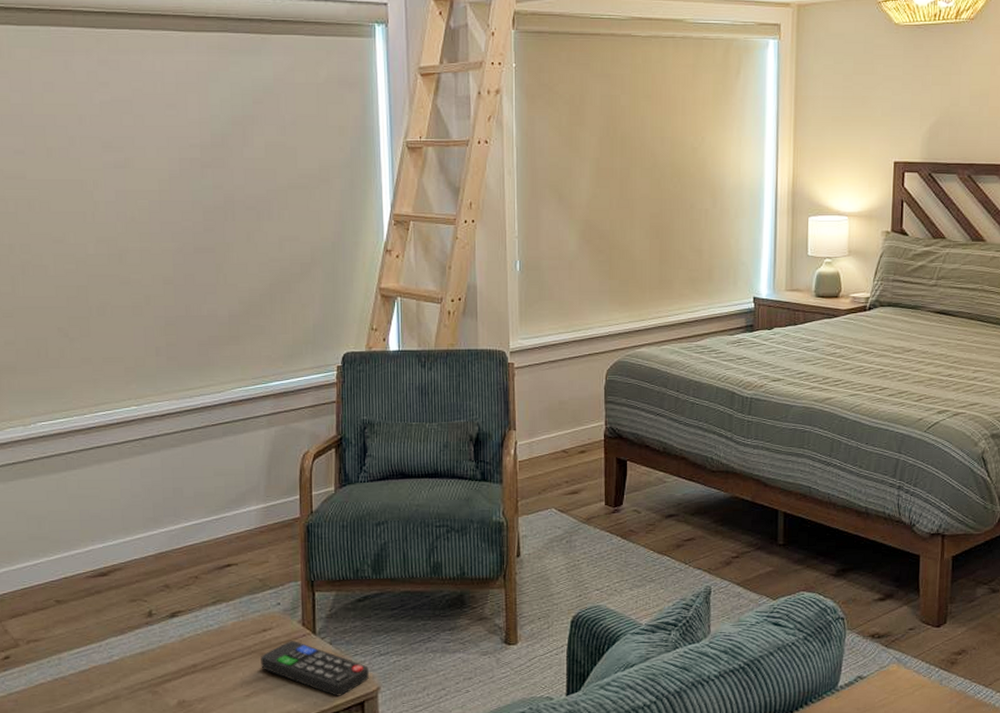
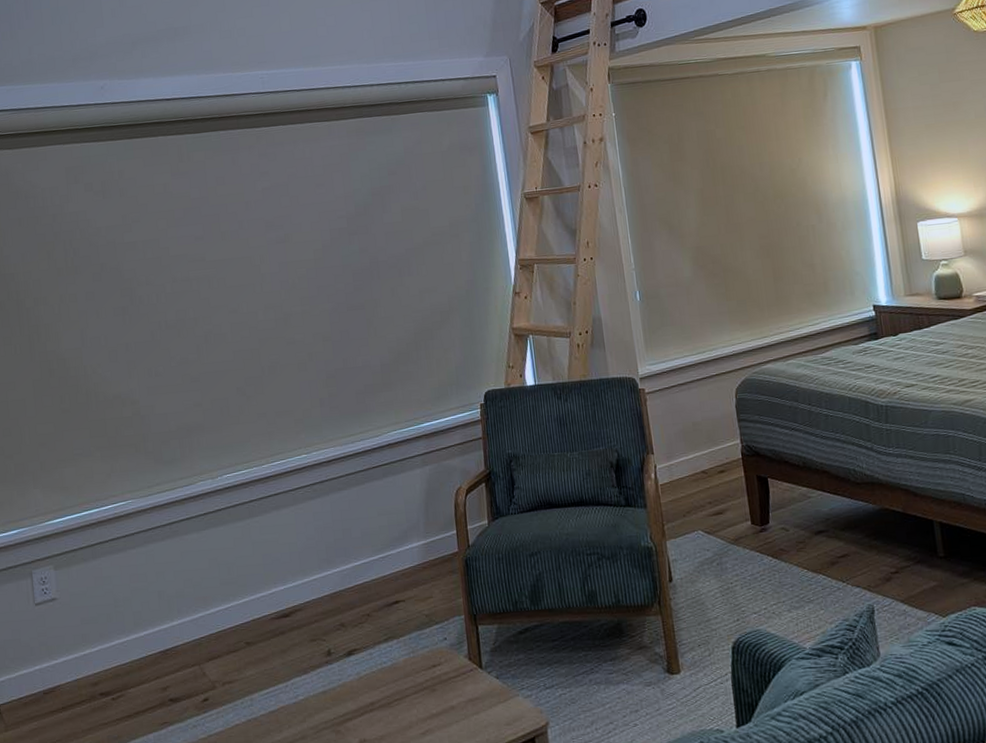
remote control: present [261,641,369,696] -> none [432,676,537,733]

